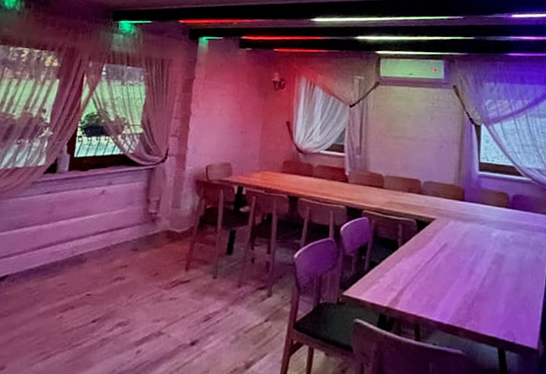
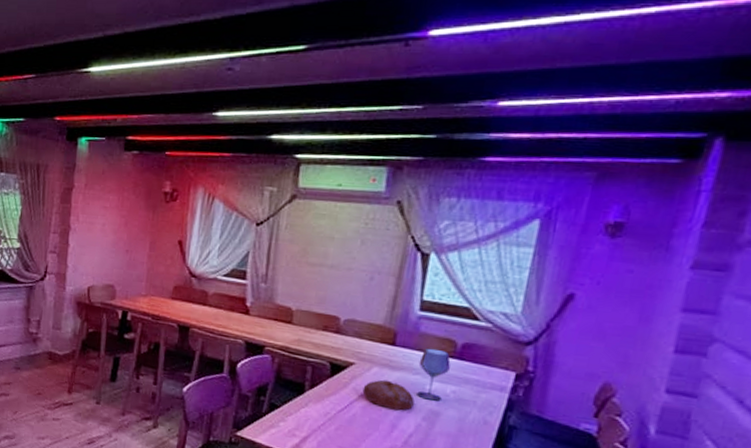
bread: none [444,231,484,257] -> present [362,379,415,411]
wine glass: none [483,201,506,246] -> present [417,348,451,401]

